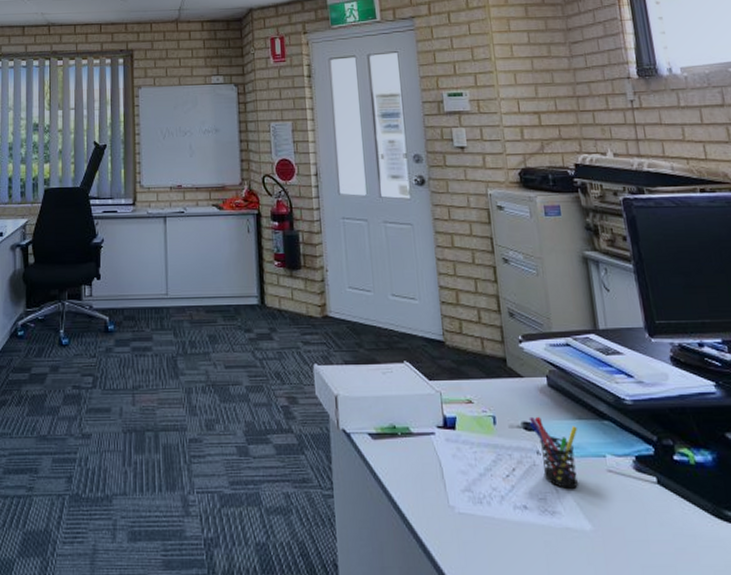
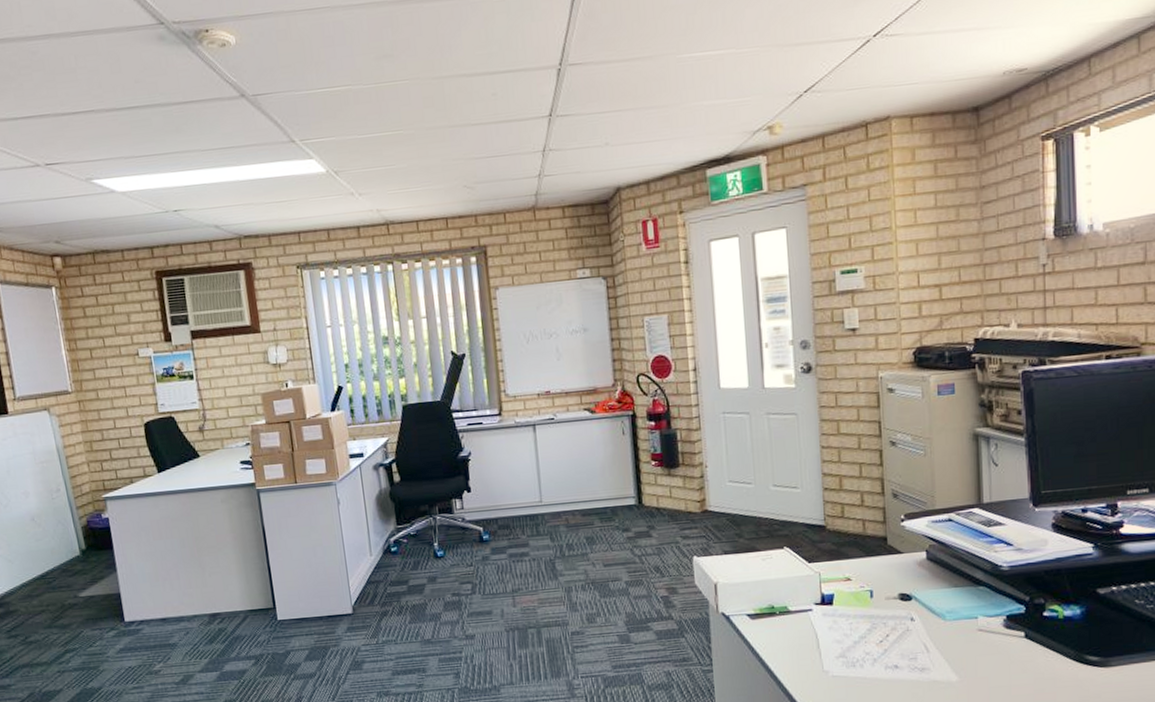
pen holder: present [528,416,579,489] -> none [905,587,953,648]

